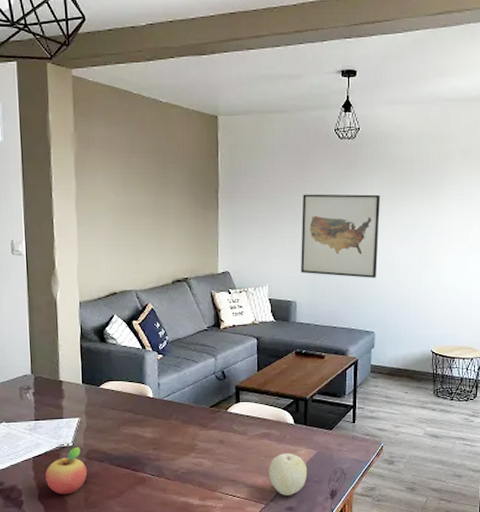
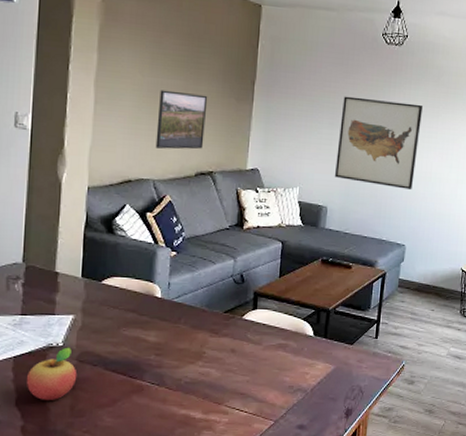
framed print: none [133,206,177,261] -> present [155,89,208,150]
fruit: present [268,453,308,496] -> none [280,367,323,413]

